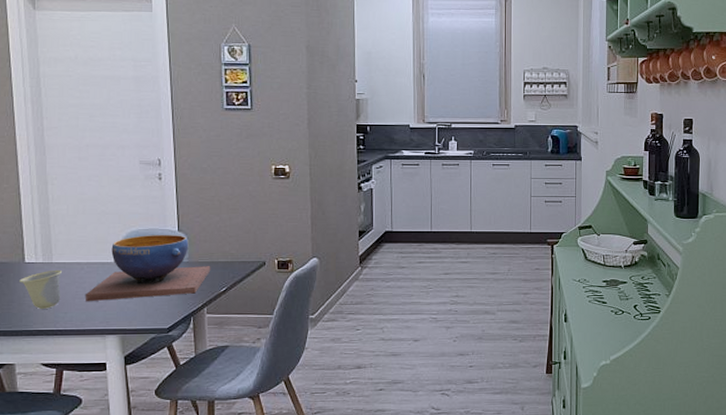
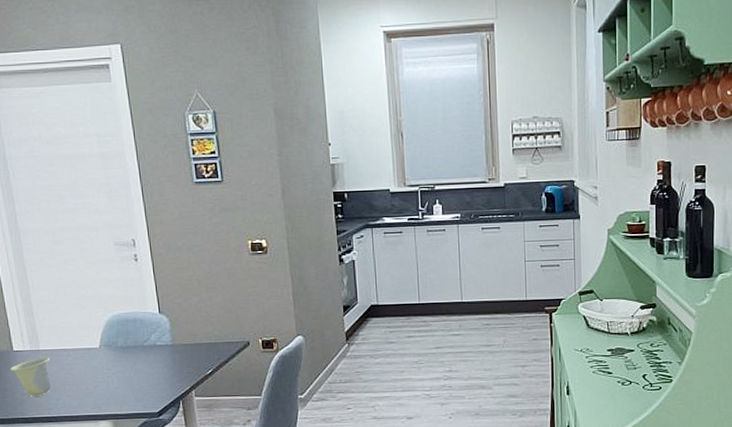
decorative bowl: present [86,235,211,302] -> none [75,317,195,388]

